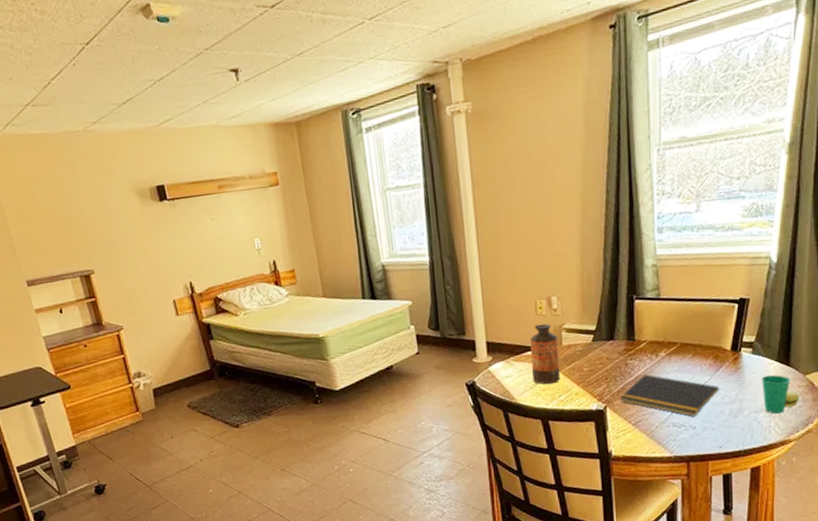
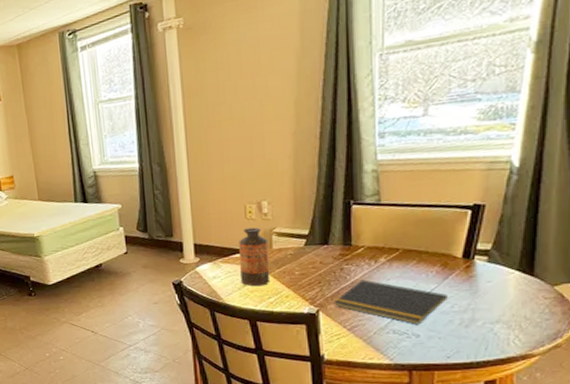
cup: present [761,374,800,414] -> none [499,285,546,326]

